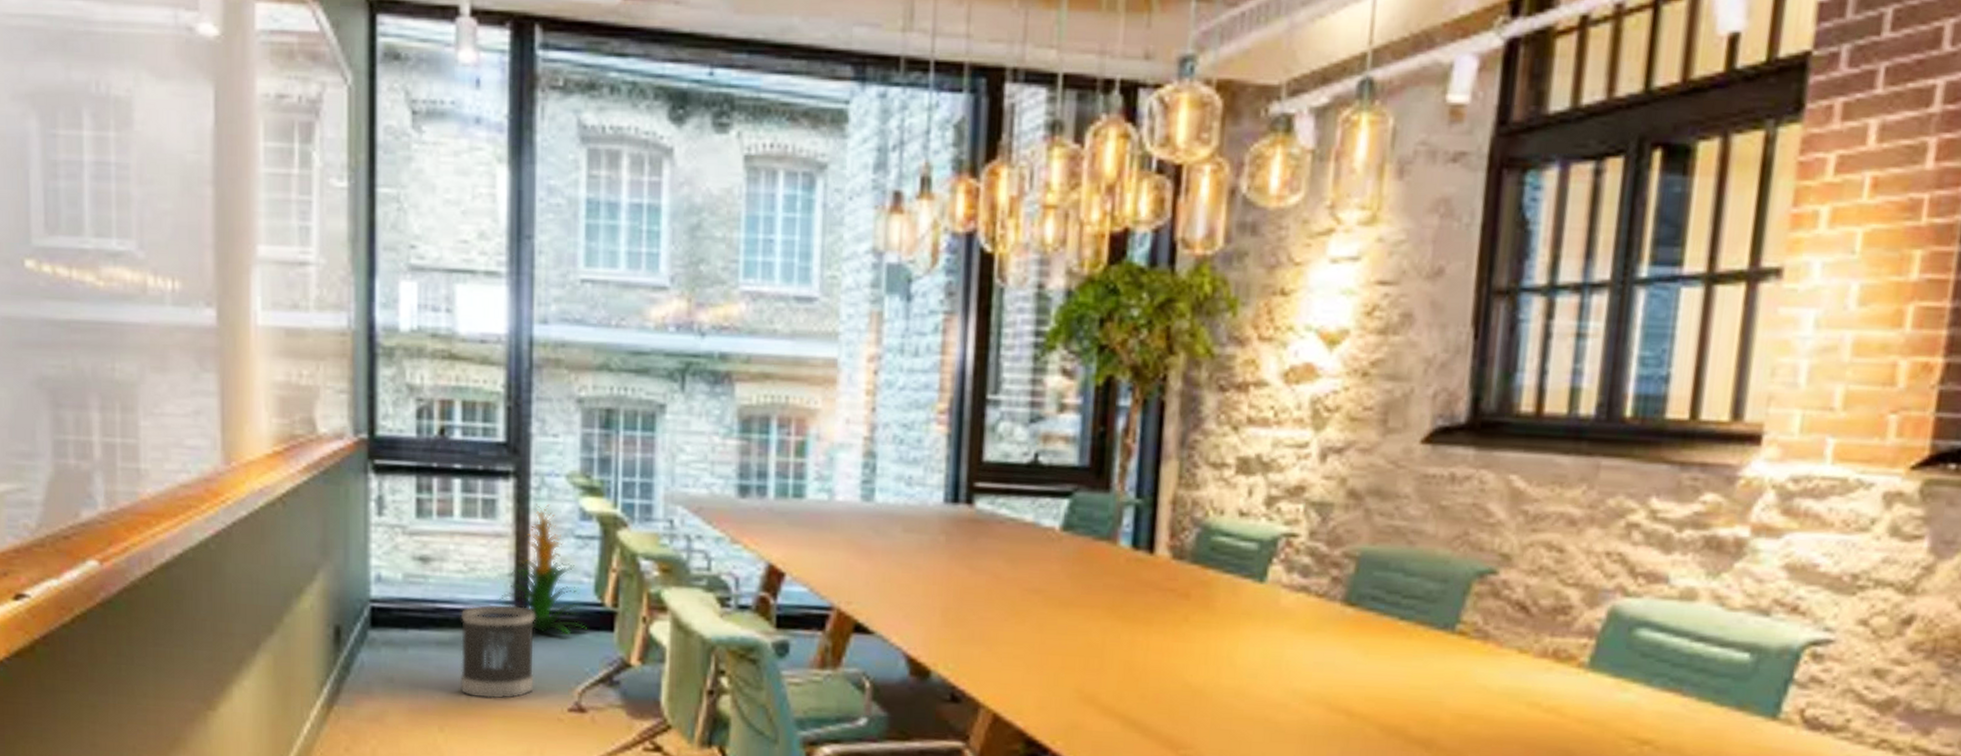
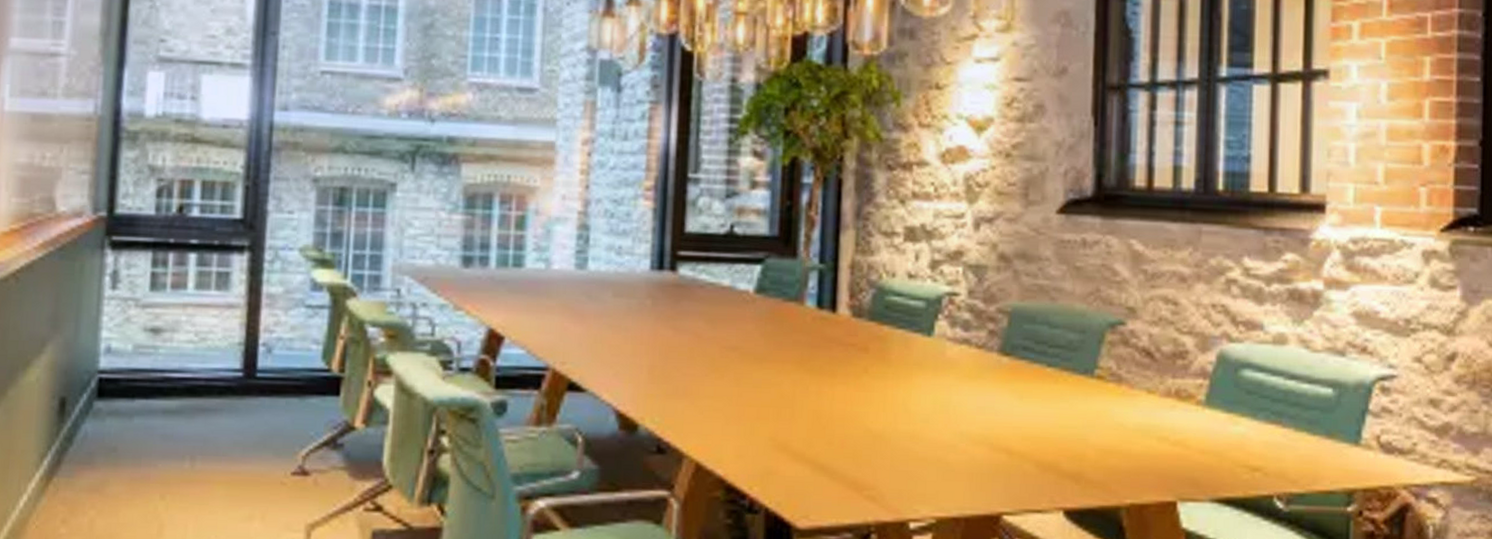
wastebasket: present [461,604,535,699] -> none [184,372,262,465]
indoor plant: present [499,503,587,636] -> none [228,276,313,401]

